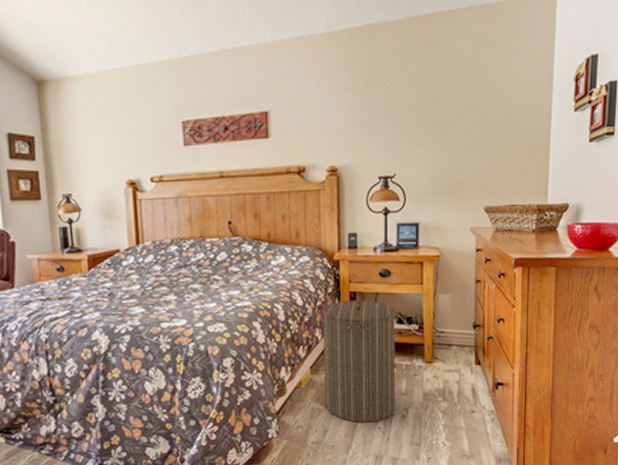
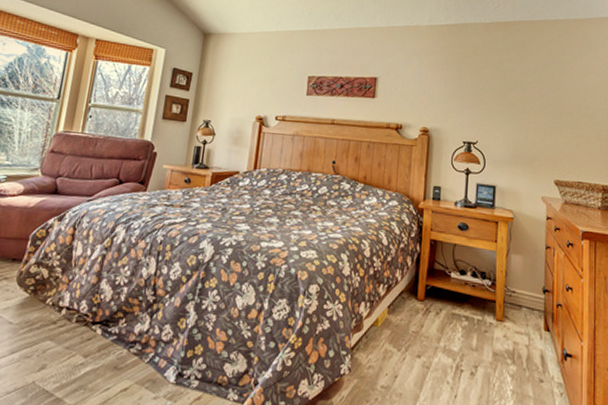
laundry hamper: present [322,292,396,423] -> none [397,240,471,375]

